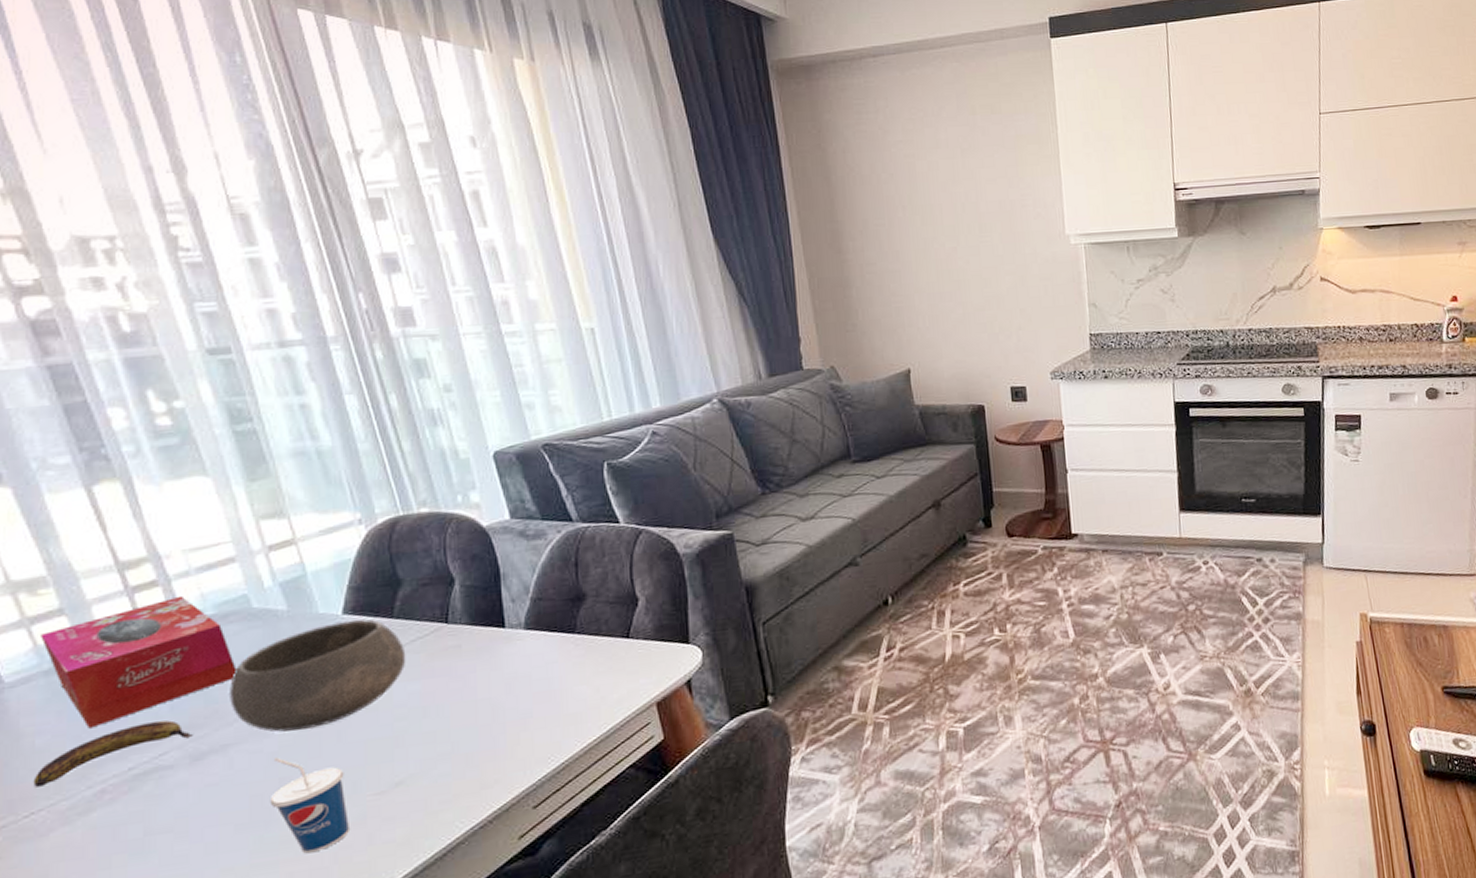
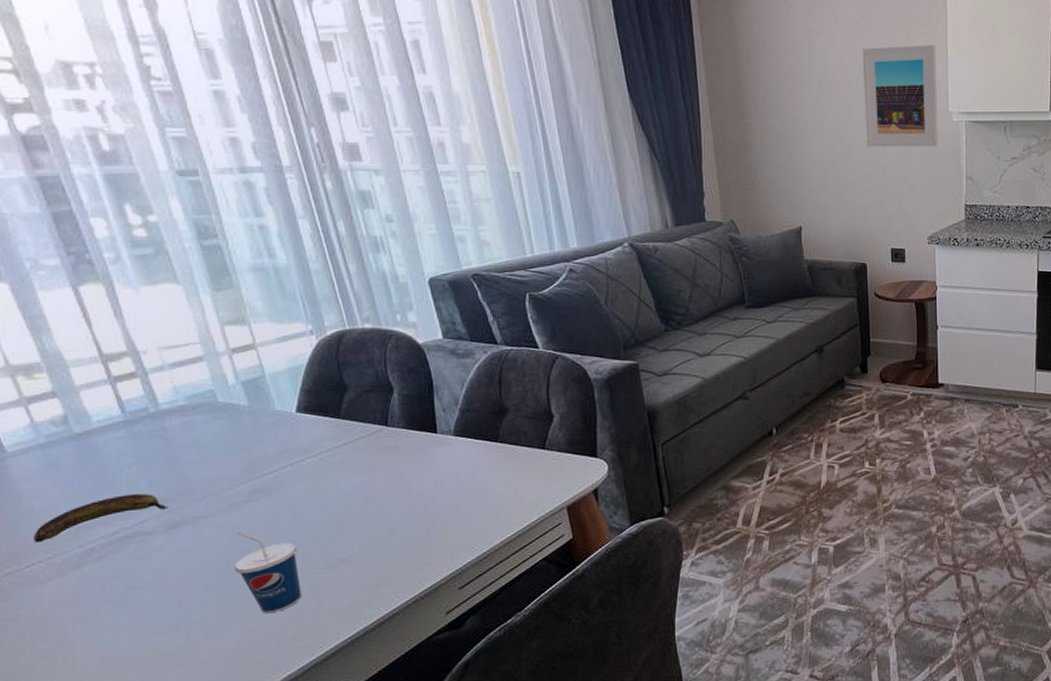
tissue box: present [40,595,237,729] -> none [37,387,205,496]
bowl: present [230,619,406,732] -> none [199,418,351,510]
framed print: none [967,164,1057,278] -> present [861,45,939,147]

